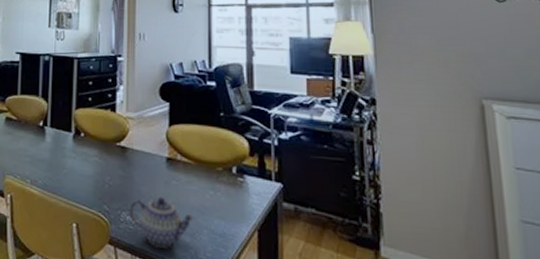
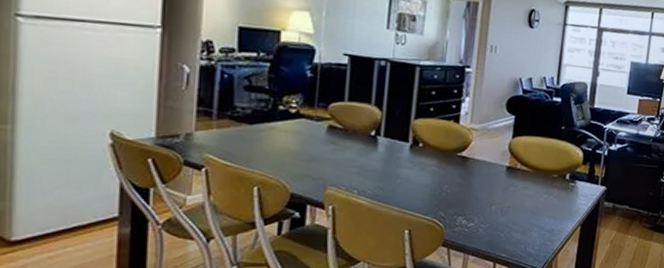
teapot: present [129,196,195,249] -> none [465,201,528,246]

